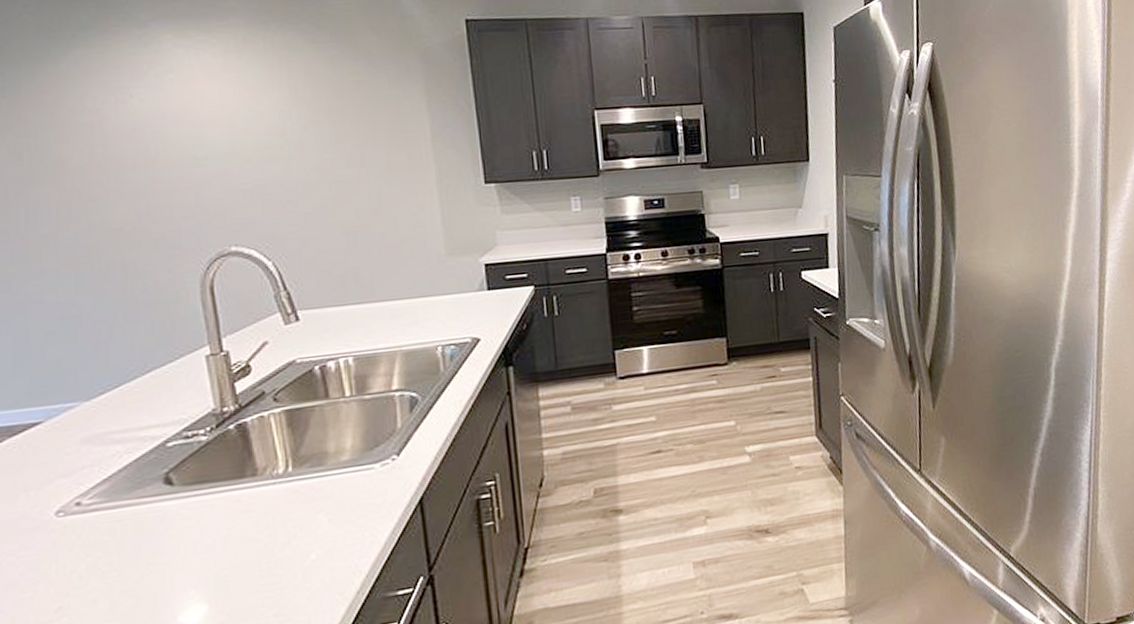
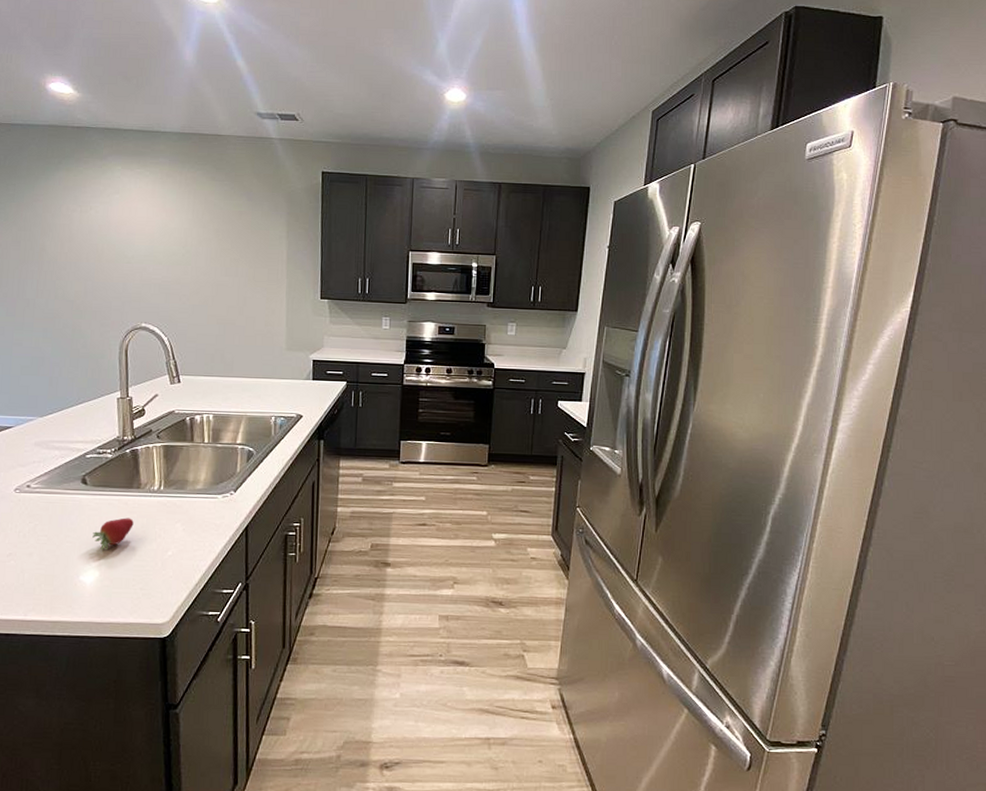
fruit: none [191,519,253,574] -> present [92,517,134,551]

